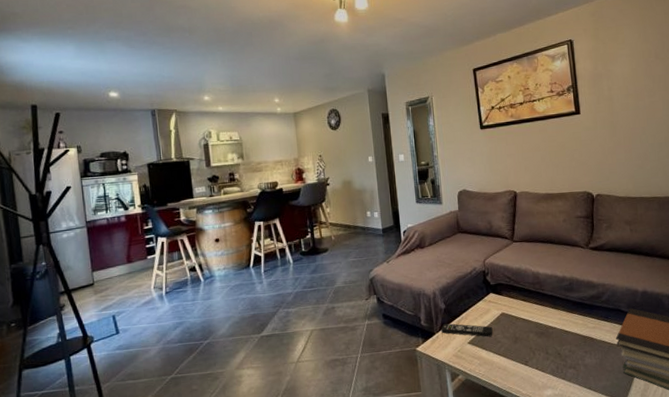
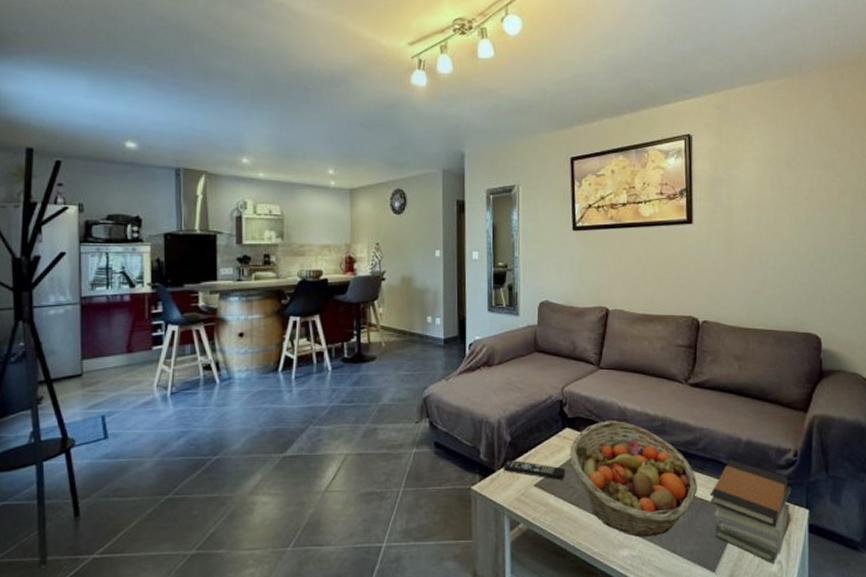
fruit basket: none [495,284,605,378] -> present [570,421,698,537]

